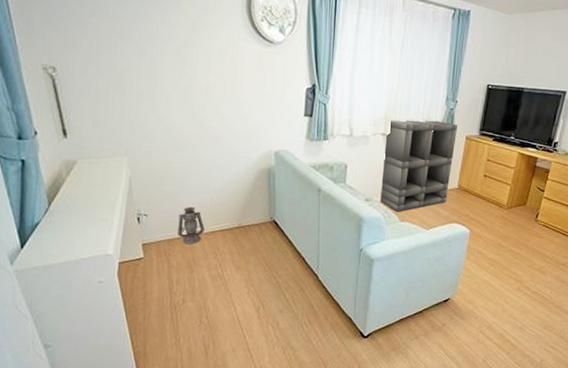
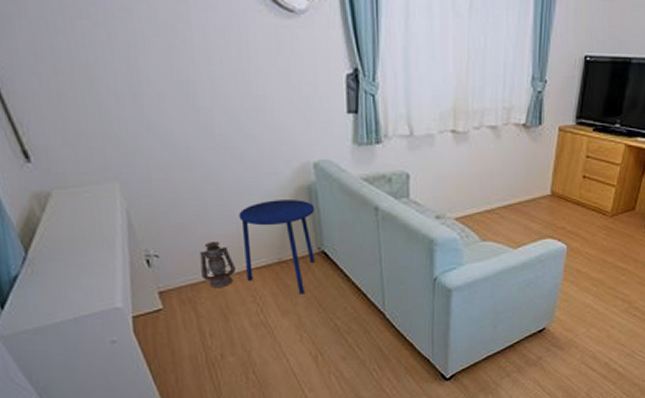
side table: none [212,178,272,254] -> present [239,200,315,294]
shelving unit: present [380,119,458,212] -> none [455,108,549,230]

